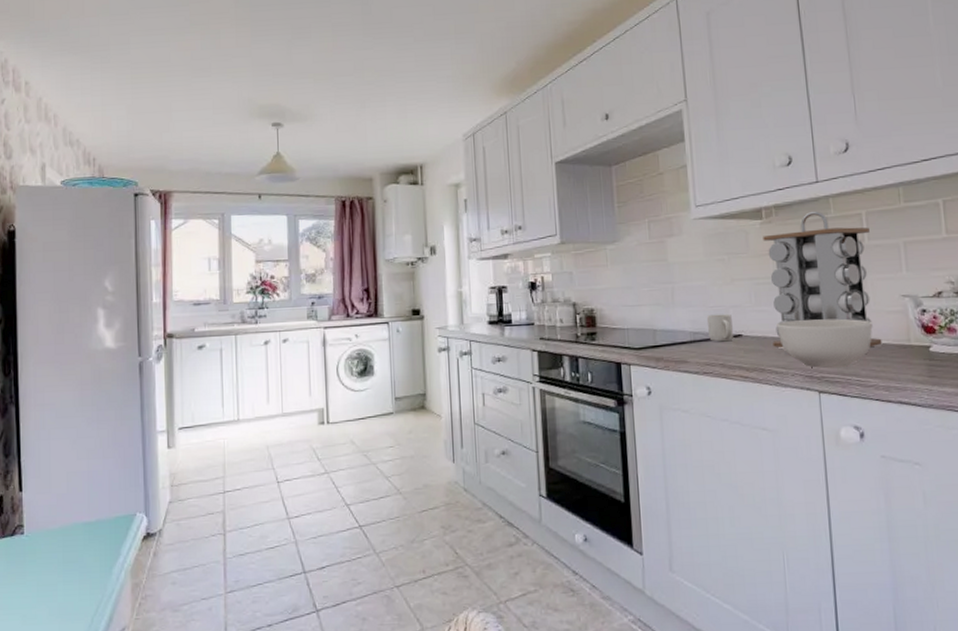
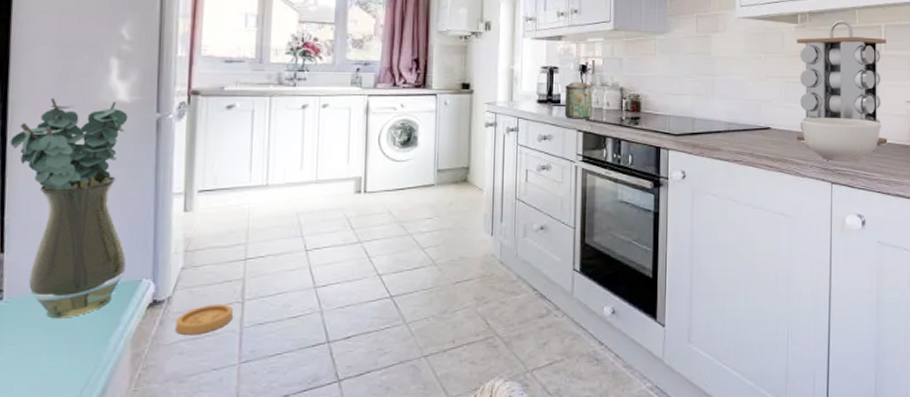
vase: none [21,349,122,551] -> present [10,98,128,319]
pet bowl: none [167,535,216,566] -> present [176,303,233,335]
canister: none [515,300,546,339] -> present [564,82,593,119]
mug: present [706,313,734,342] -> none [741,107,764,133]

